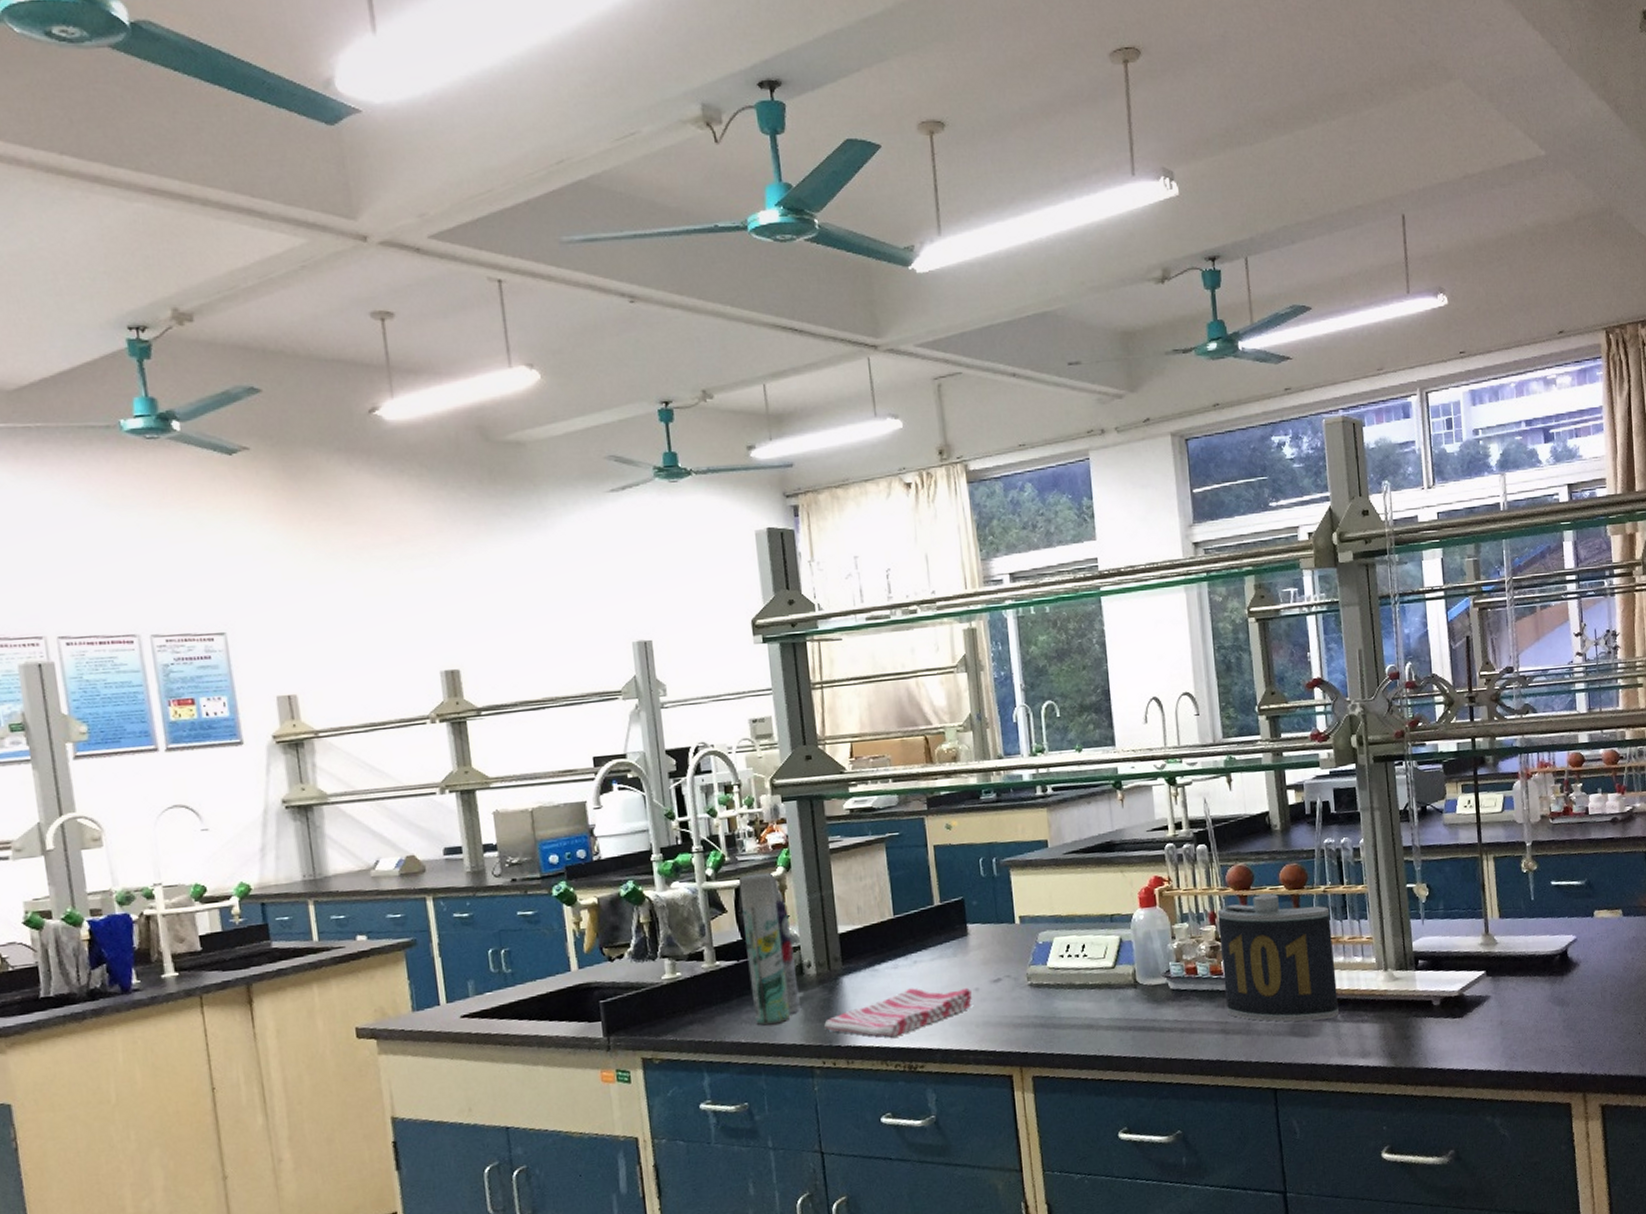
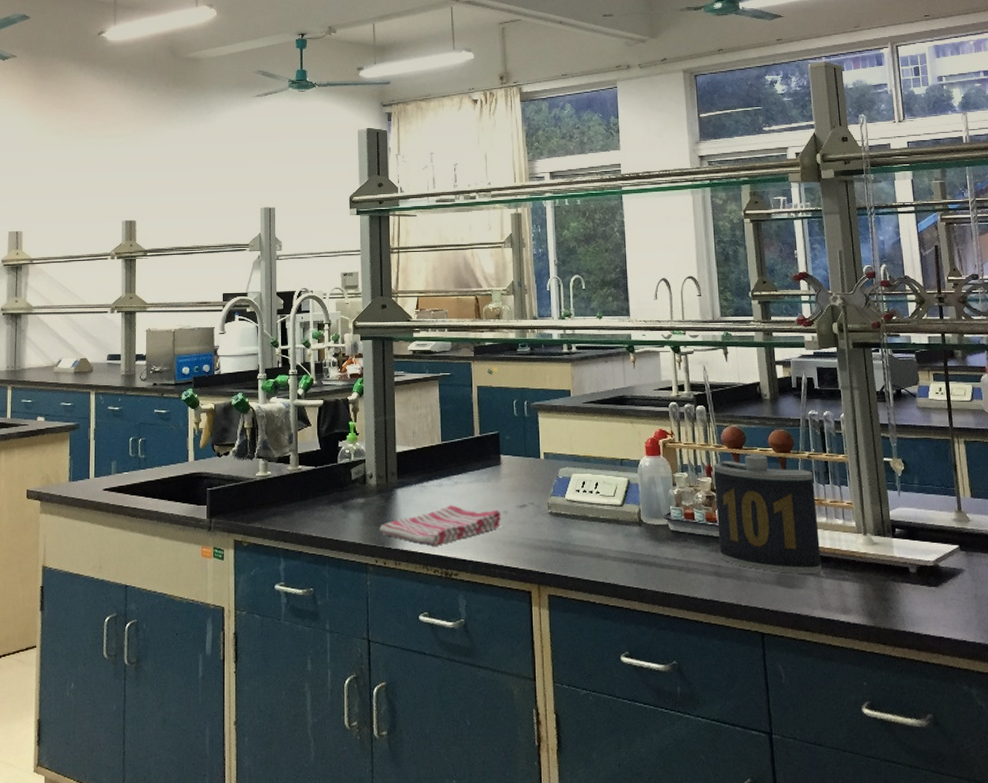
aerosol can: present [739,872,801,1026] -> none [322,396,361,524]

